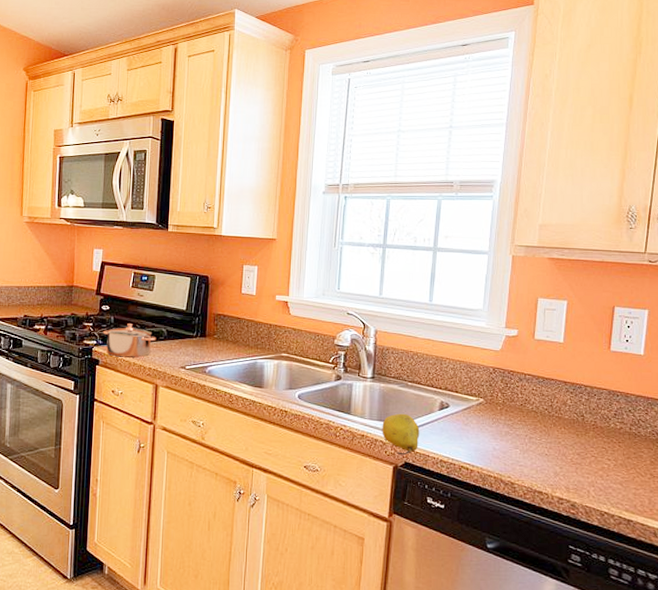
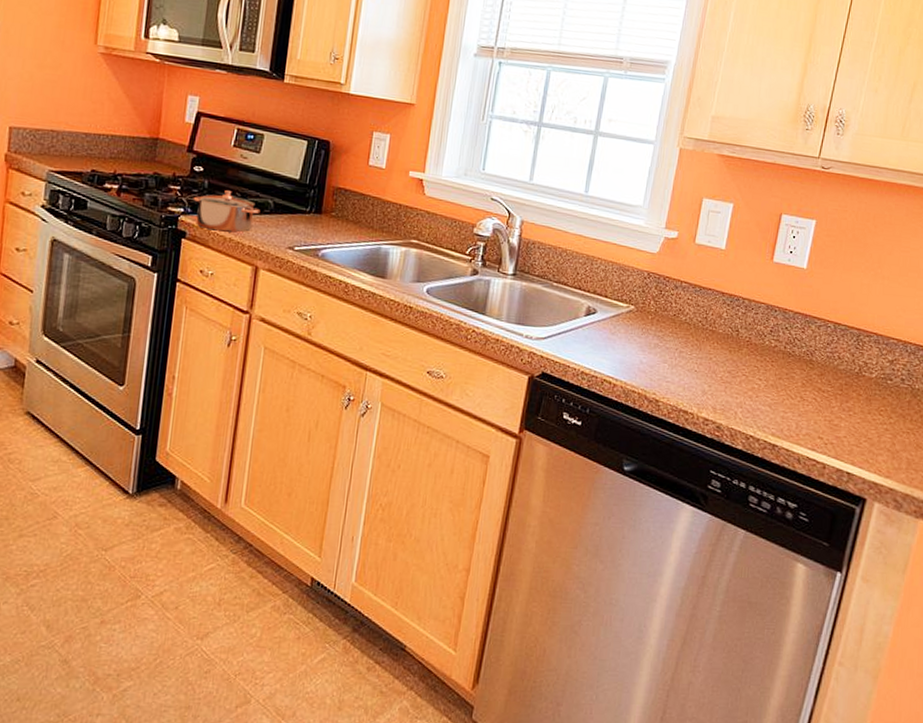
fruit: present [382,413,420,455] -> none [519,317,562,365]

